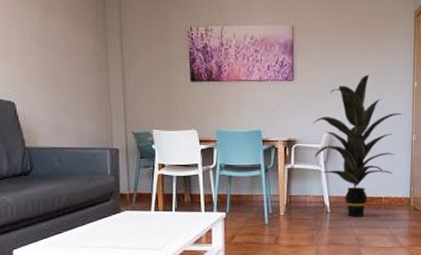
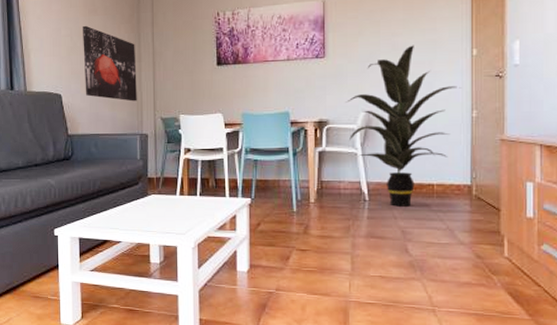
wall art: none [38,26,106,114] -> present [83,25,137,102]

